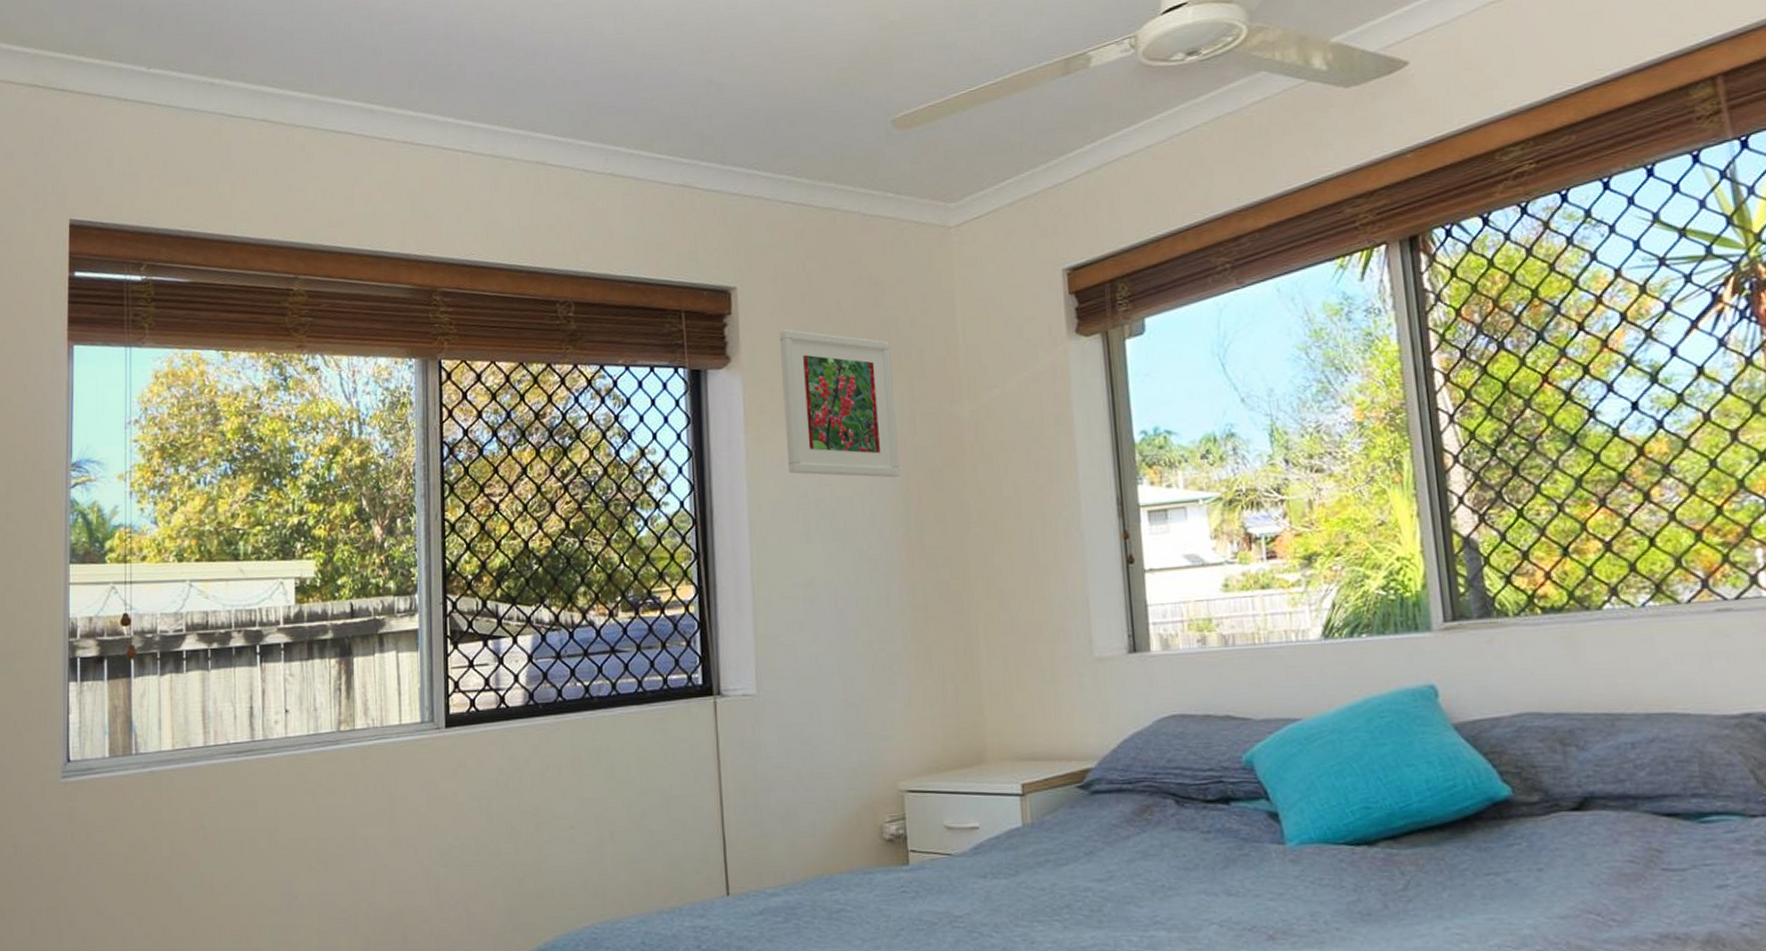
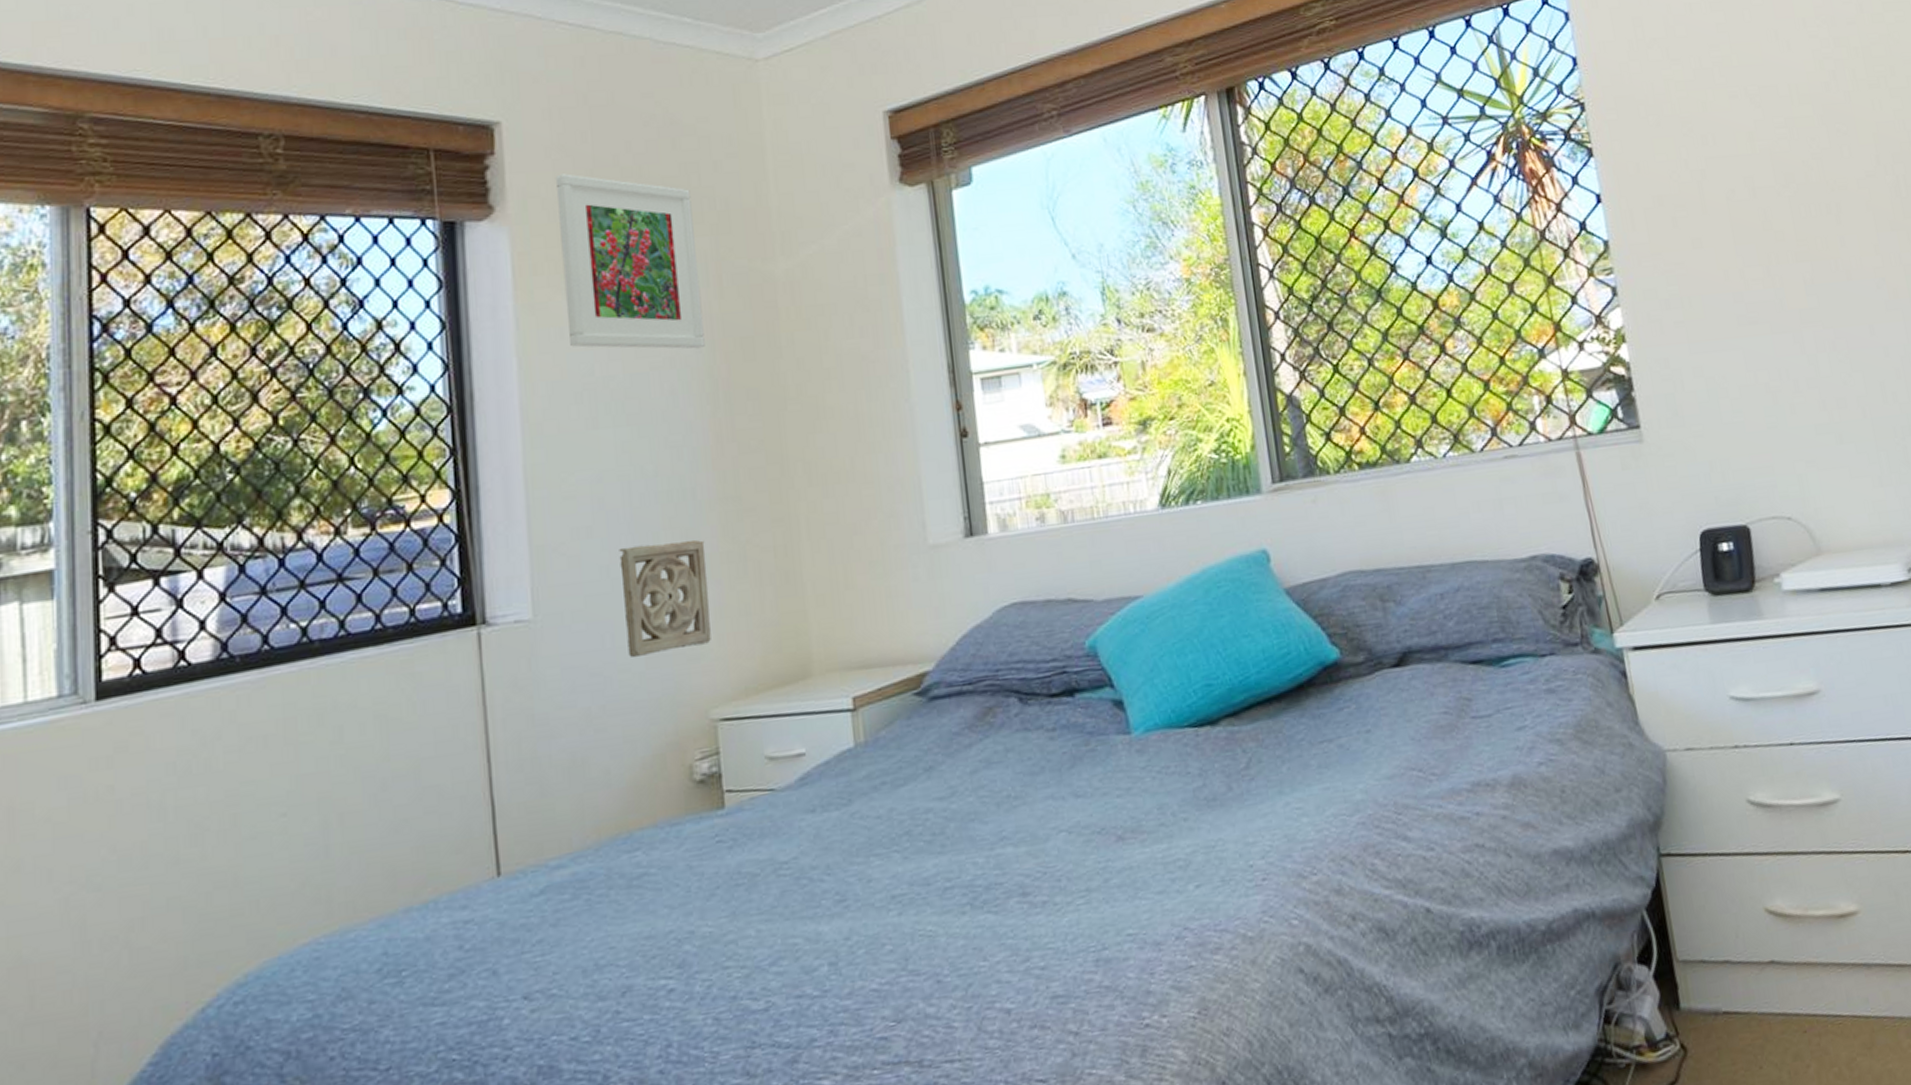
wall ornament: none [825,640,900,733] -> present [619,540,711,658]

